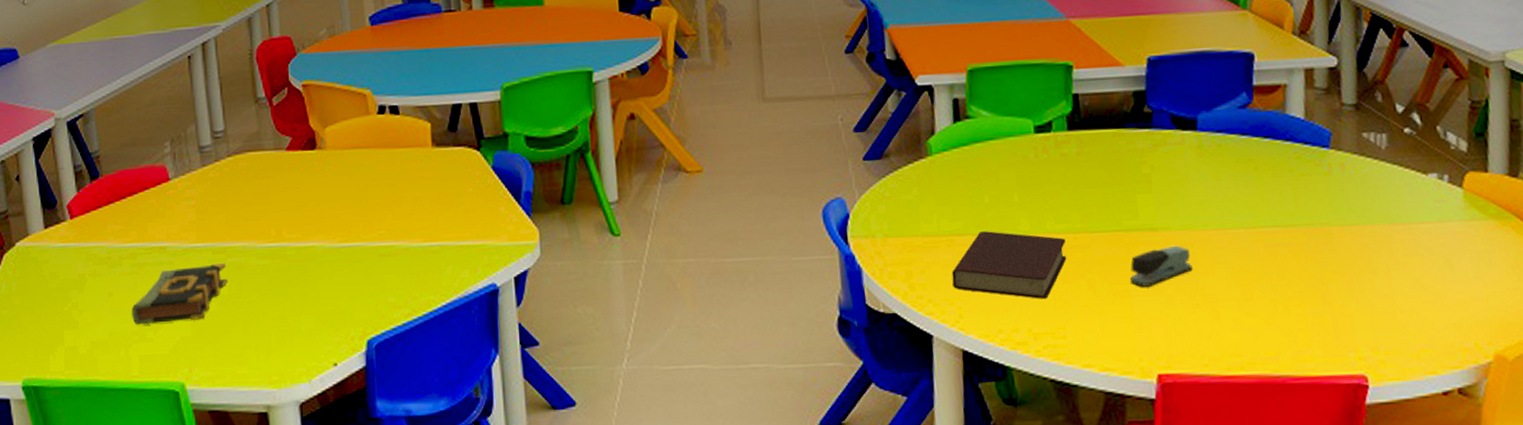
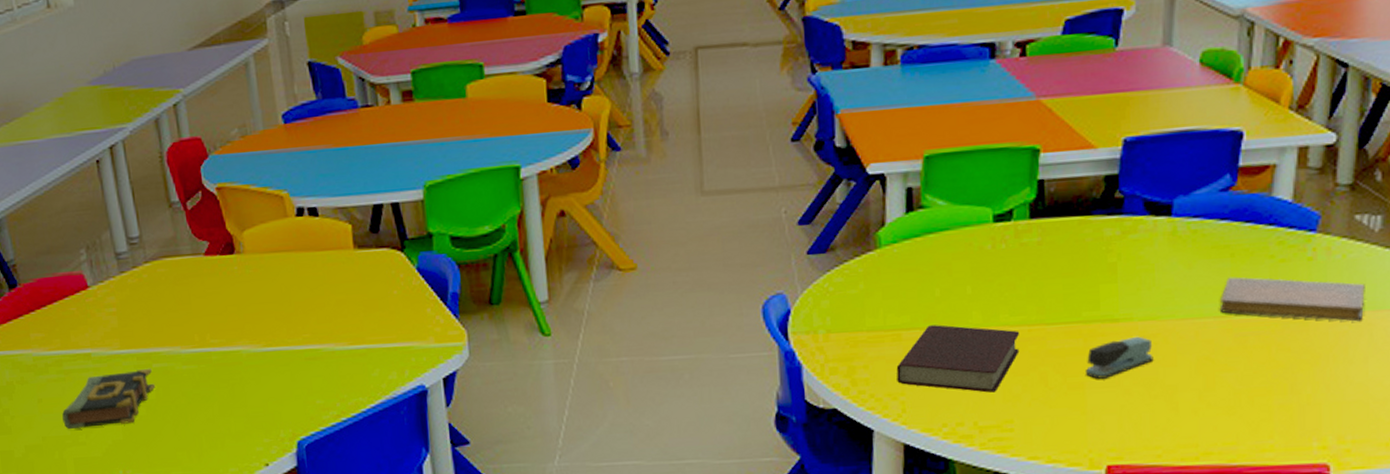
notebook: none [1249,189,1381,235] -> present [1219,276,1365,322]

